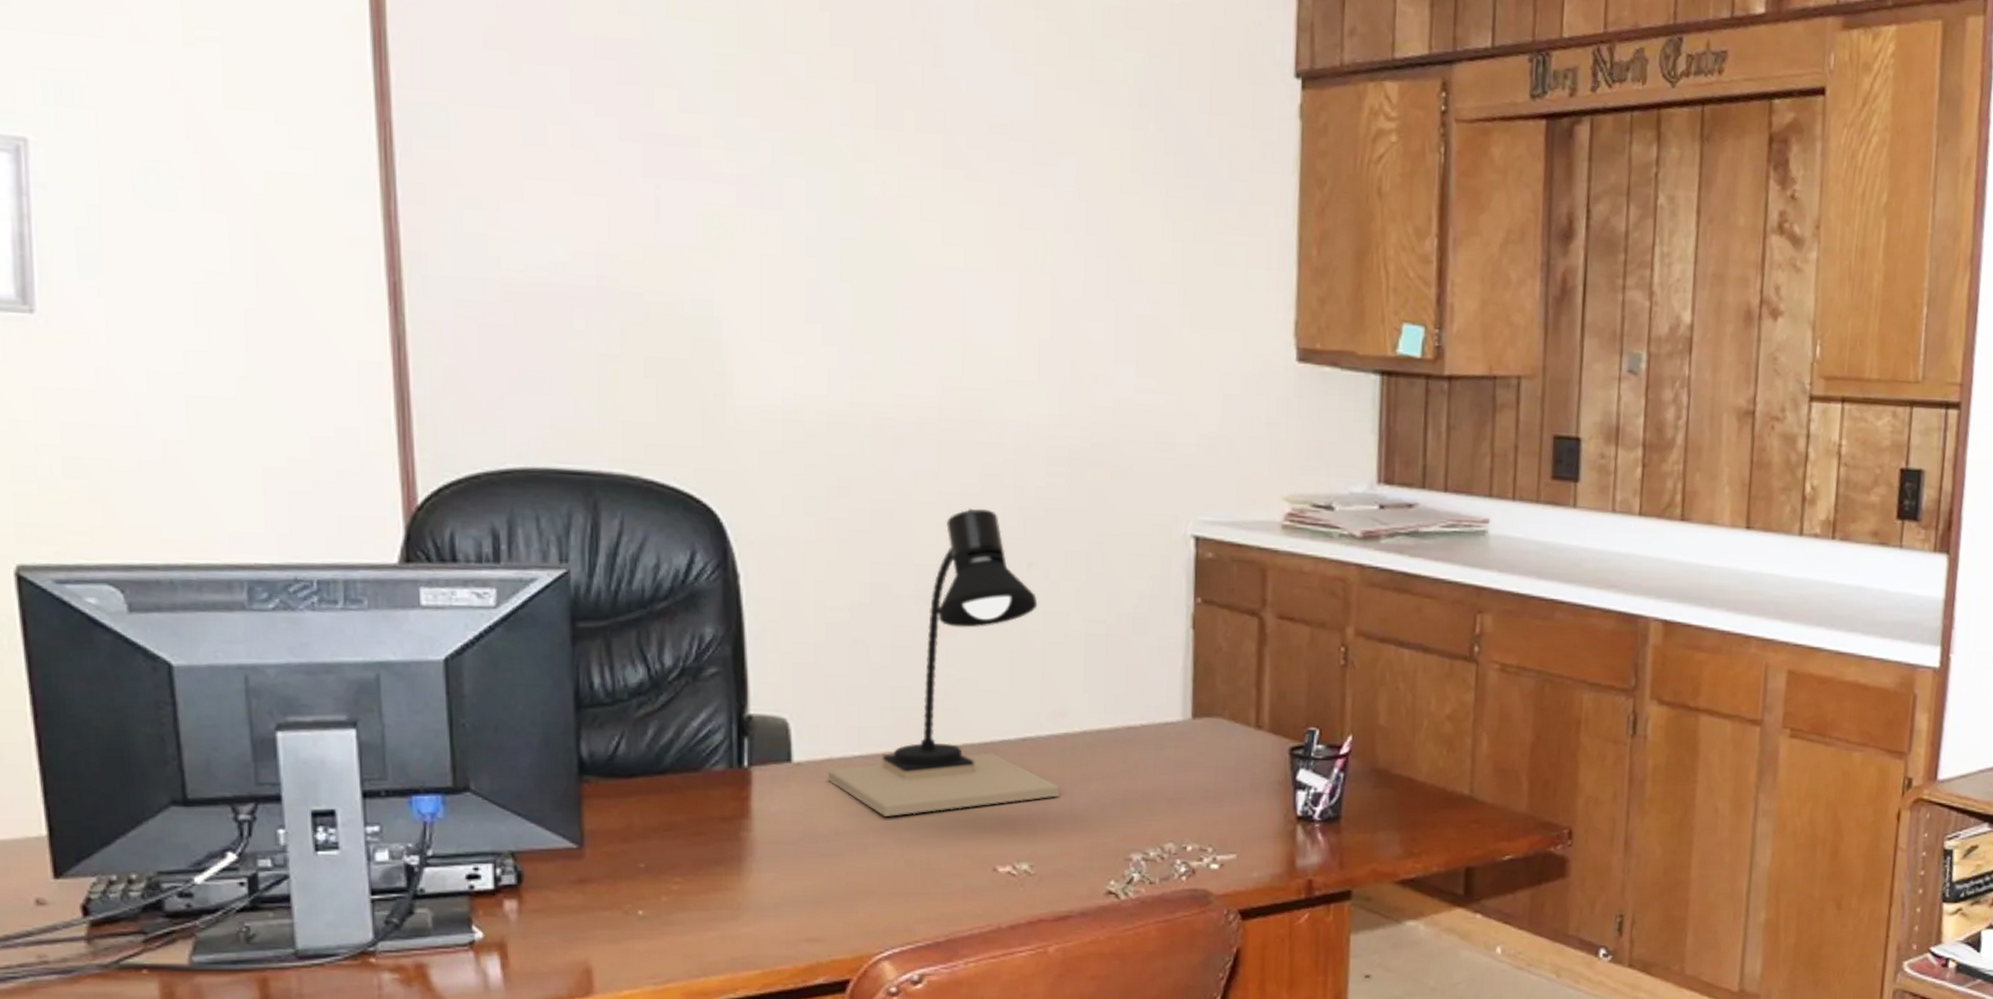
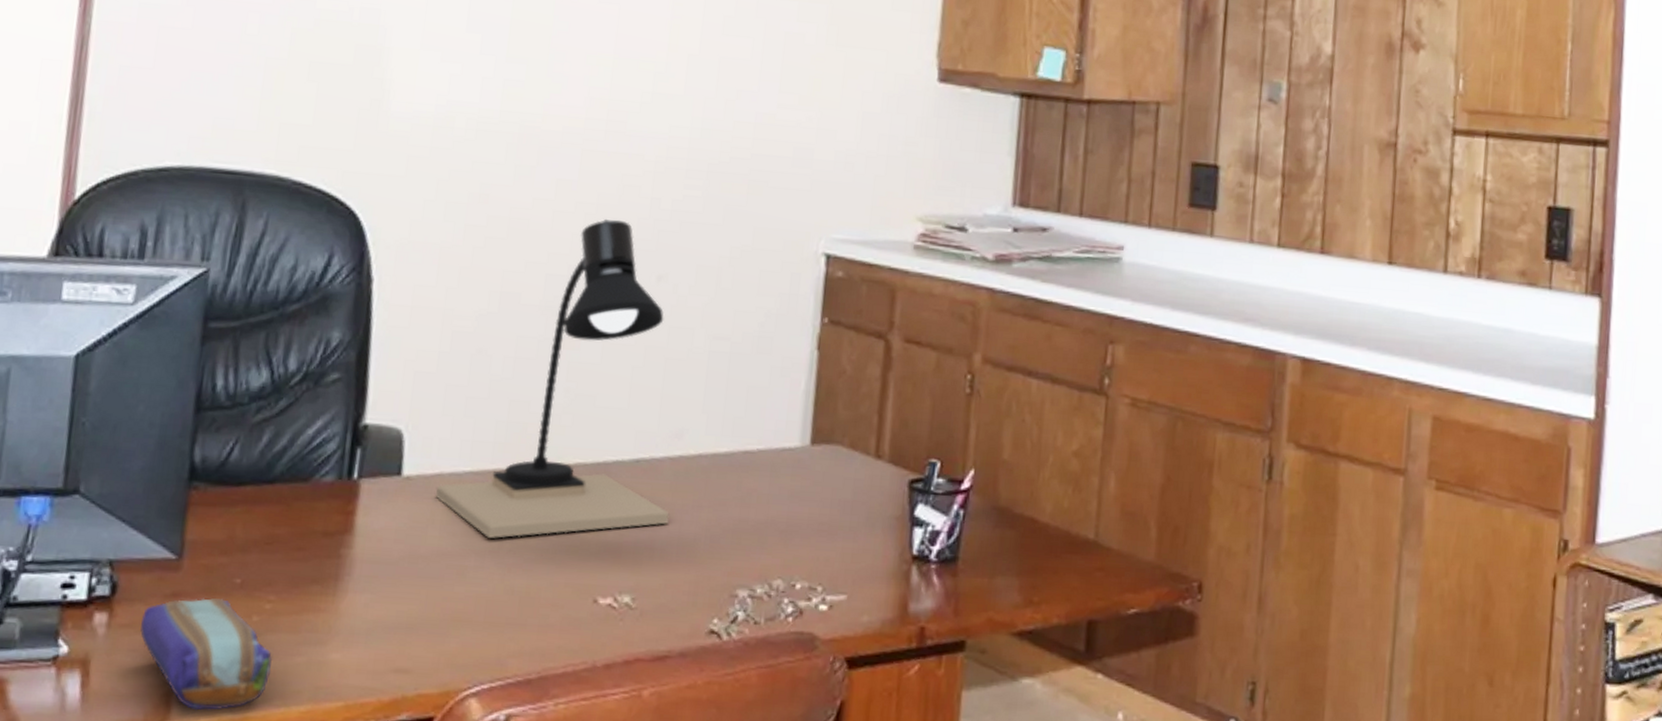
pencil case: none [552,882,687,984] -> present [140,598,273,711]

